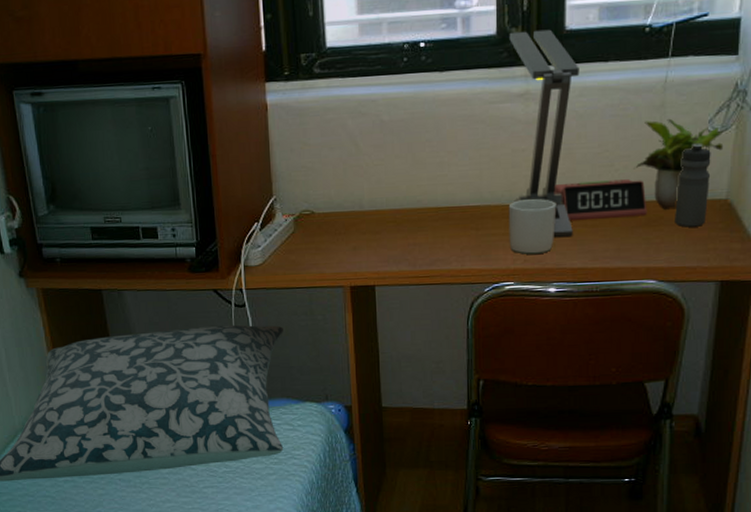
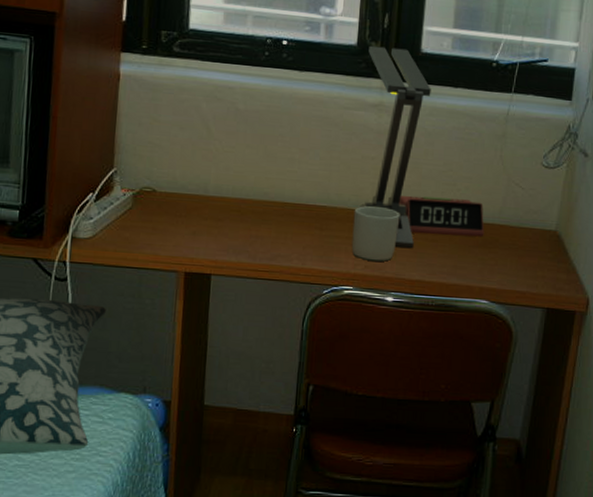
potted plant: present [634,118,724,210] -> none [474,147,555,234]
water bottle: present [675,144,711,227] -> none [509,175,544,254]

